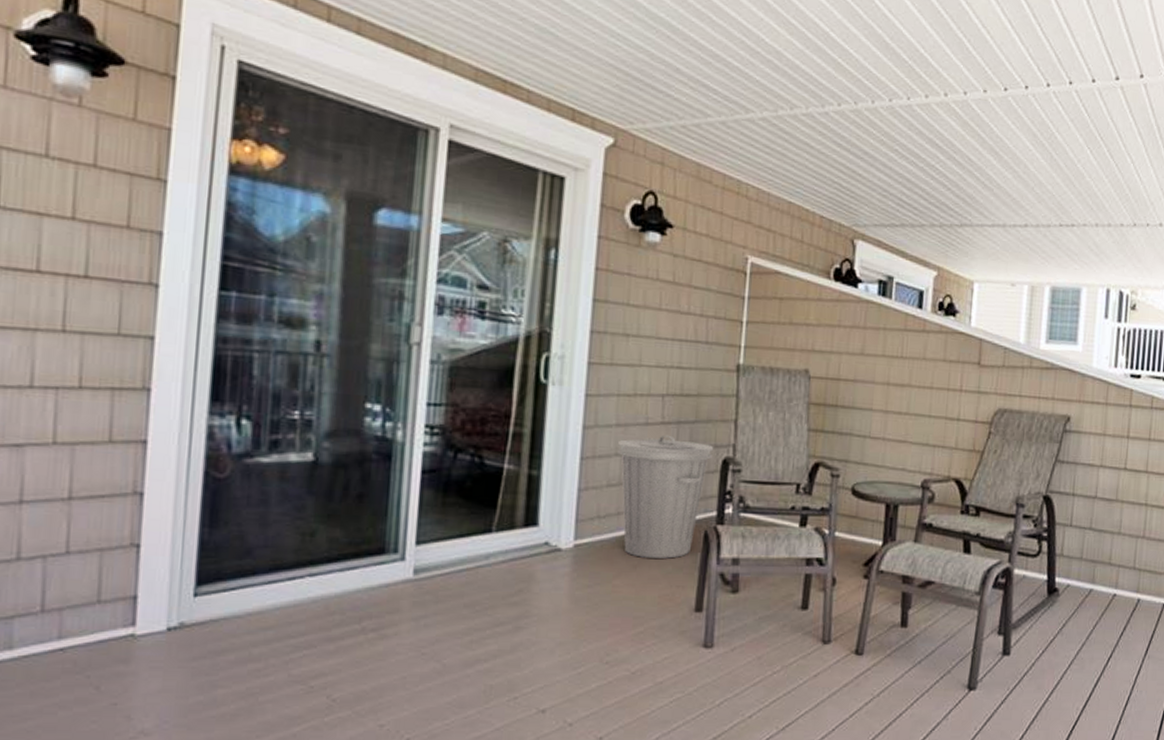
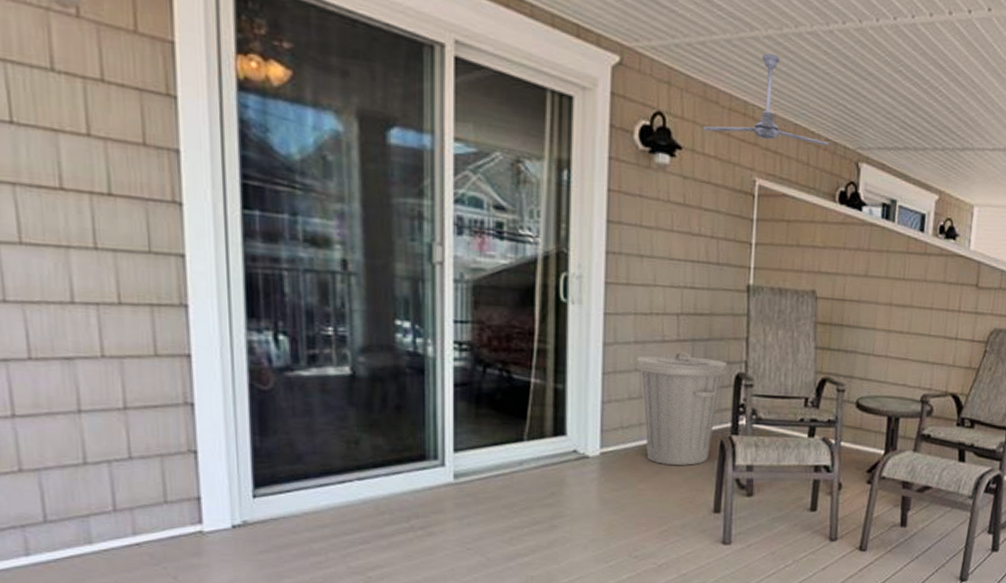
ceiling fan: none [694,134,824,224] -> present [702,53,830,146]

